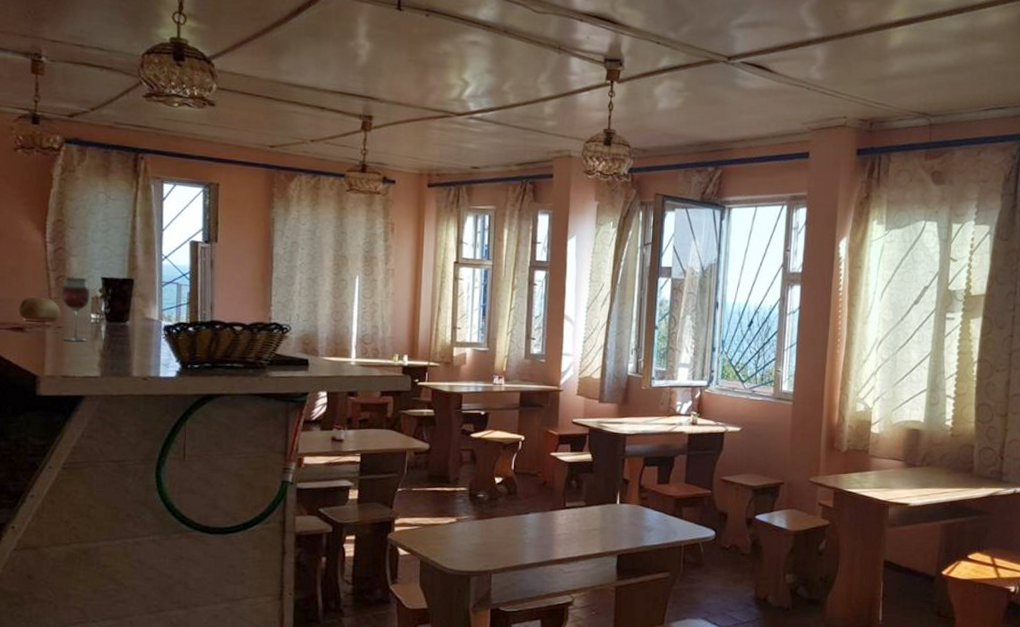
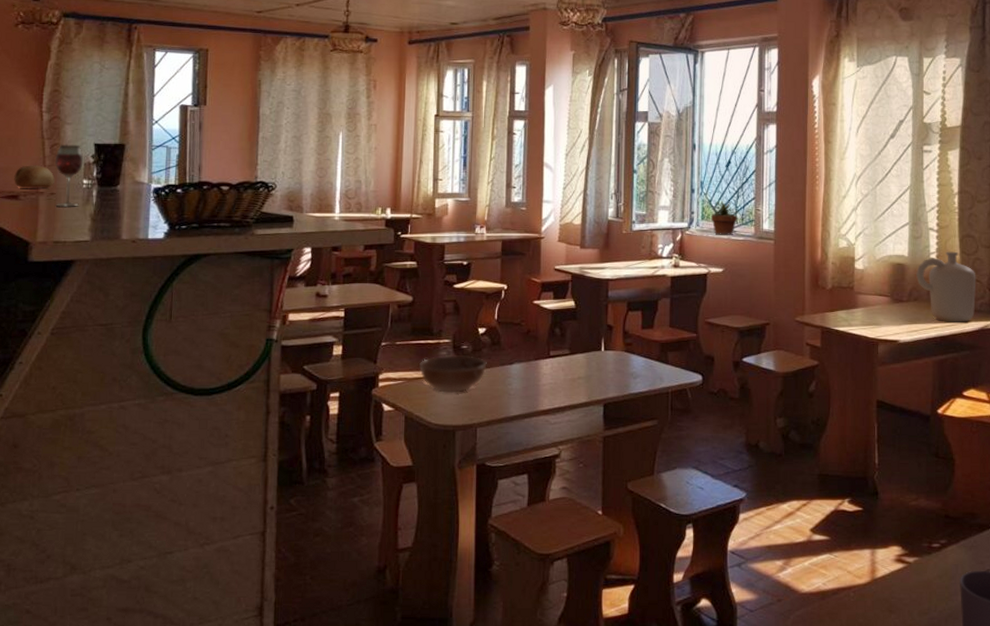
bowl: none [435,503,503,540] -> present [419,355,487,393]
potted plant: none [730,360,759,395] -> present [710,200,739,235]
water jug: none [931,419,989,489] -> present [916,251,976,322]

